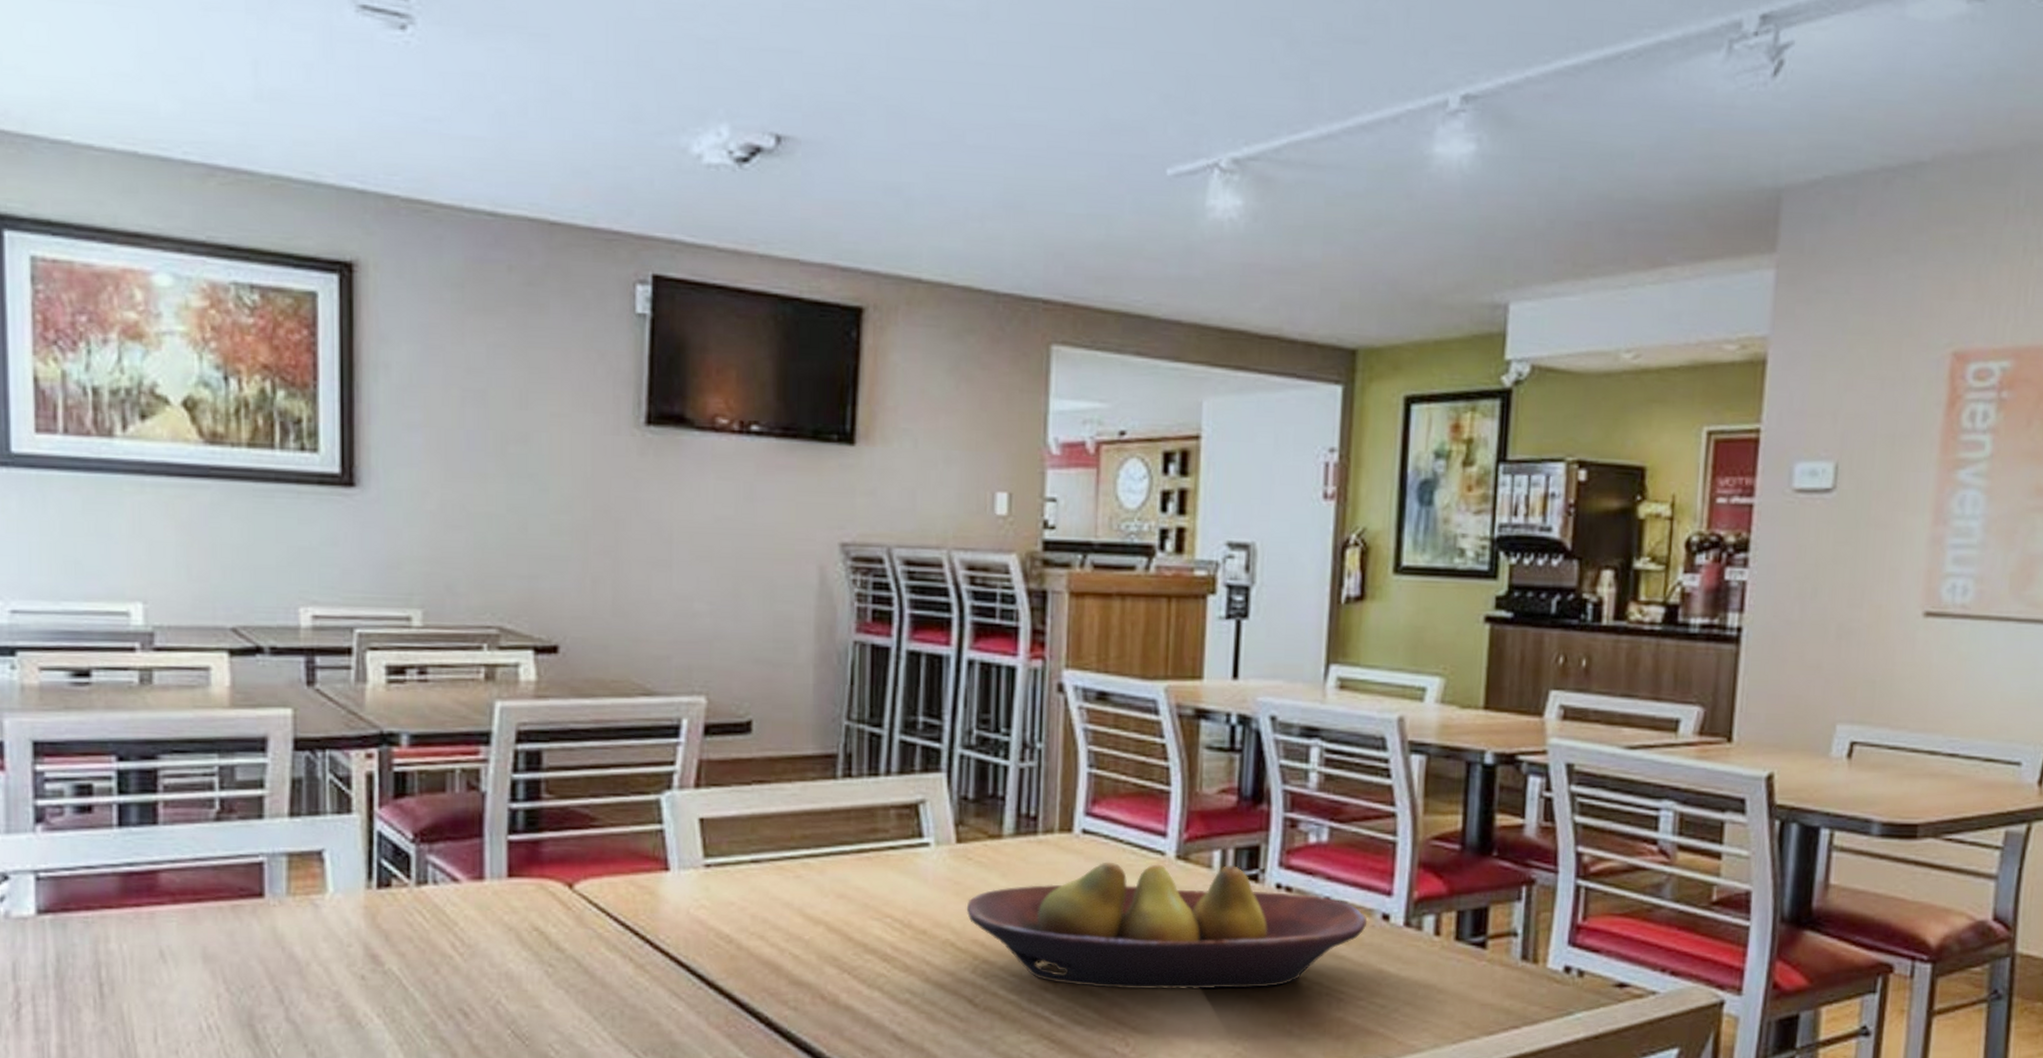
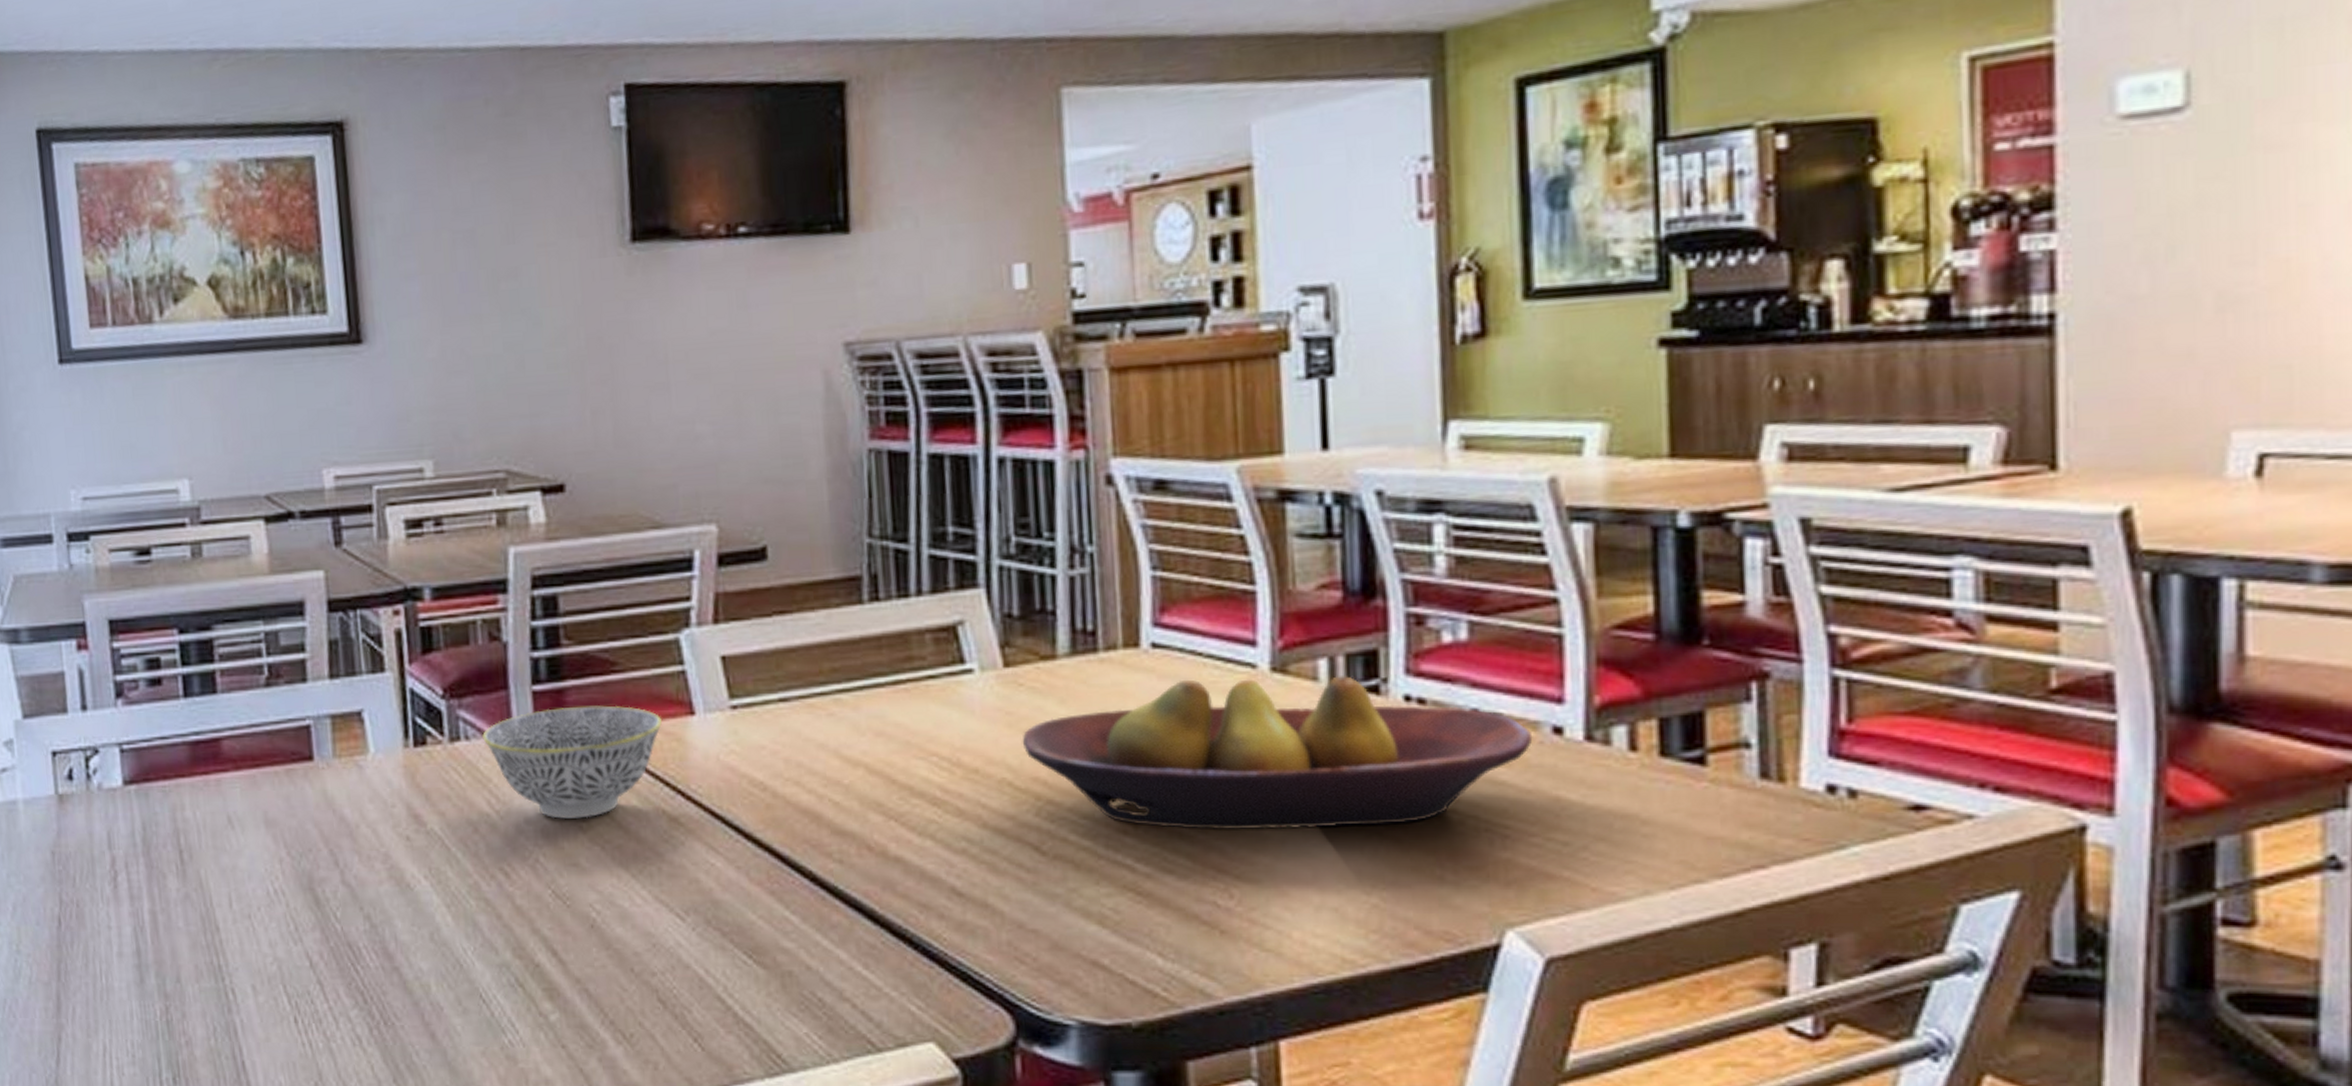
bowl: none [450,857,636,963] -> present [481,705,662,819]

